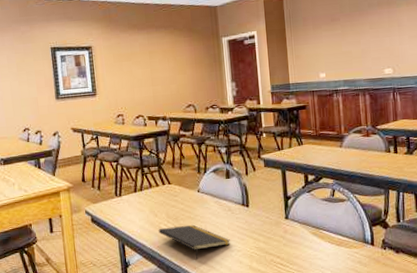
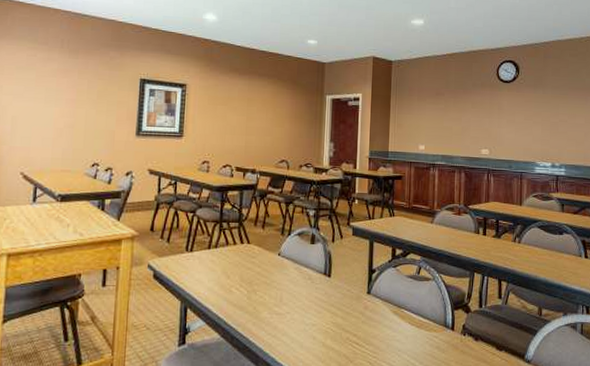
notepad: present [158,224,230,260] -> none [228,291,306,332]

